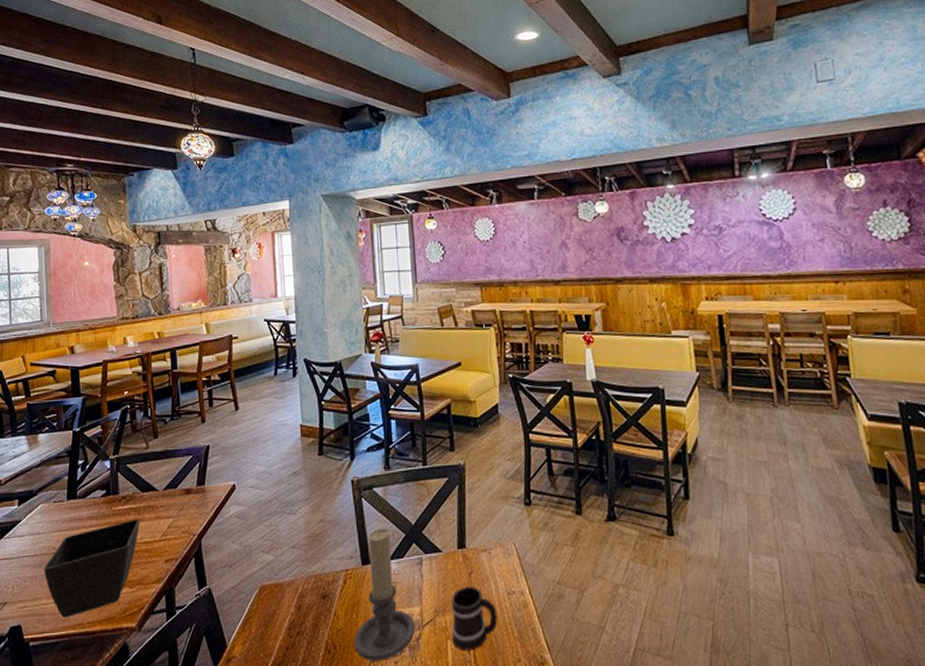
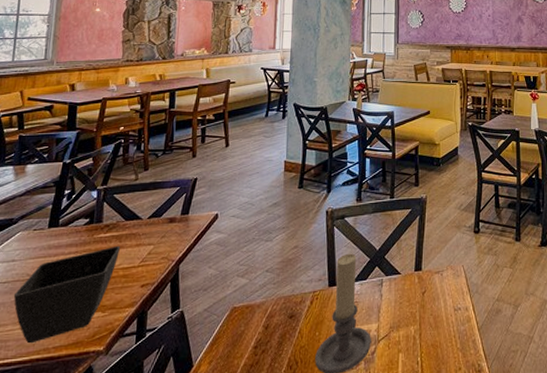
mug: present [451,587,498,651] -> none [403,304,444,362]

